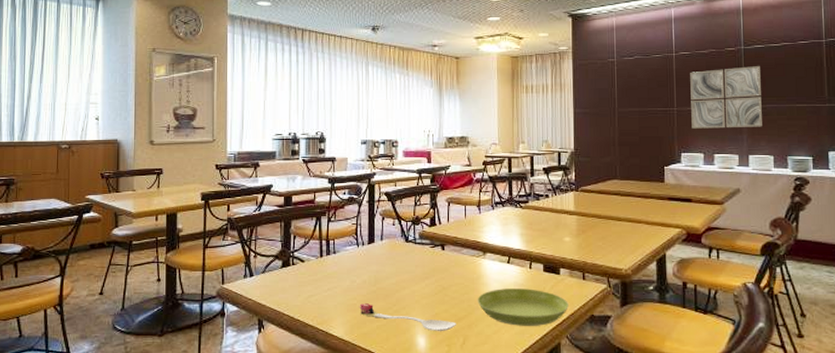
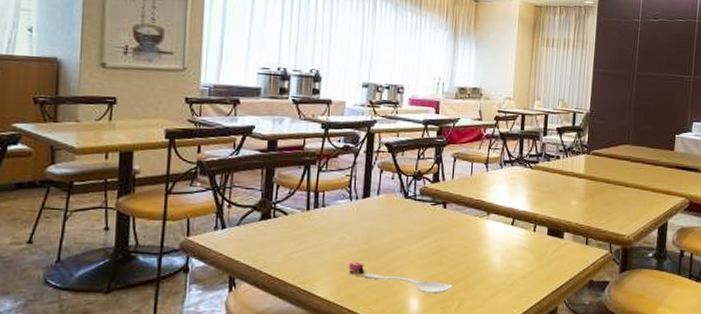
saucer: present [477,288,569,326] -> none [476,251,569,290]

